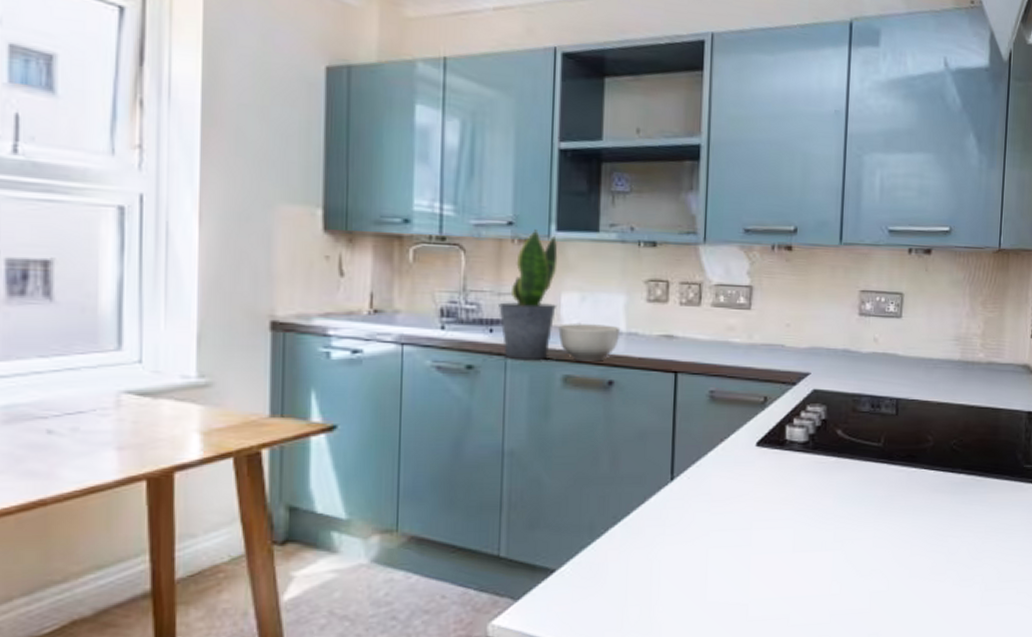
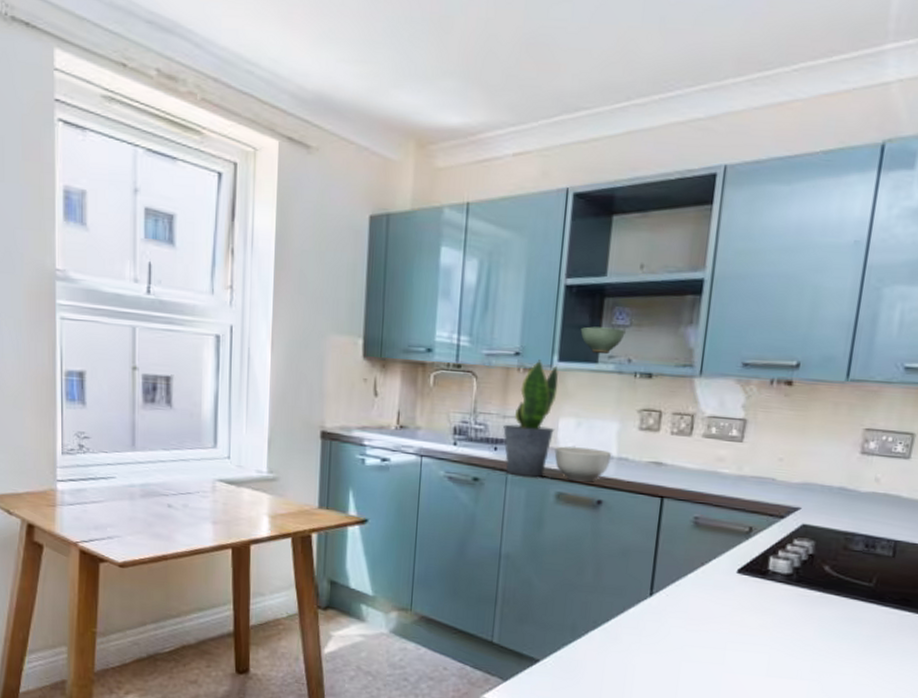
bowl: none [578,193,626,223] -> present [580,326,626,355]

